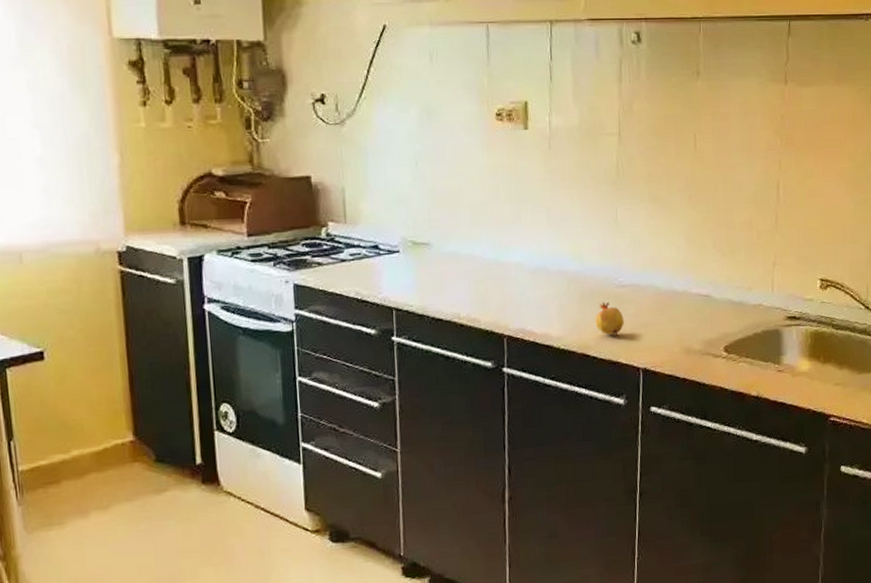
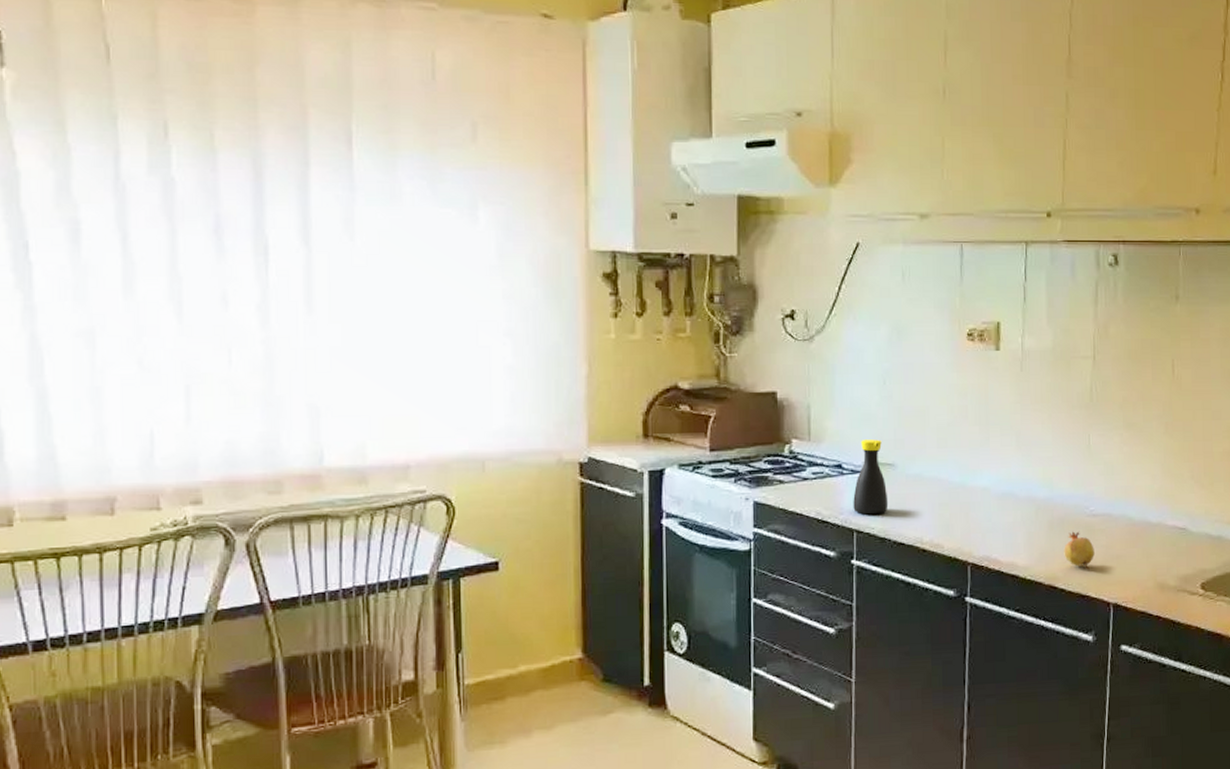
bottle: none [391,220,426,293] -> present [853,439,889,515]

